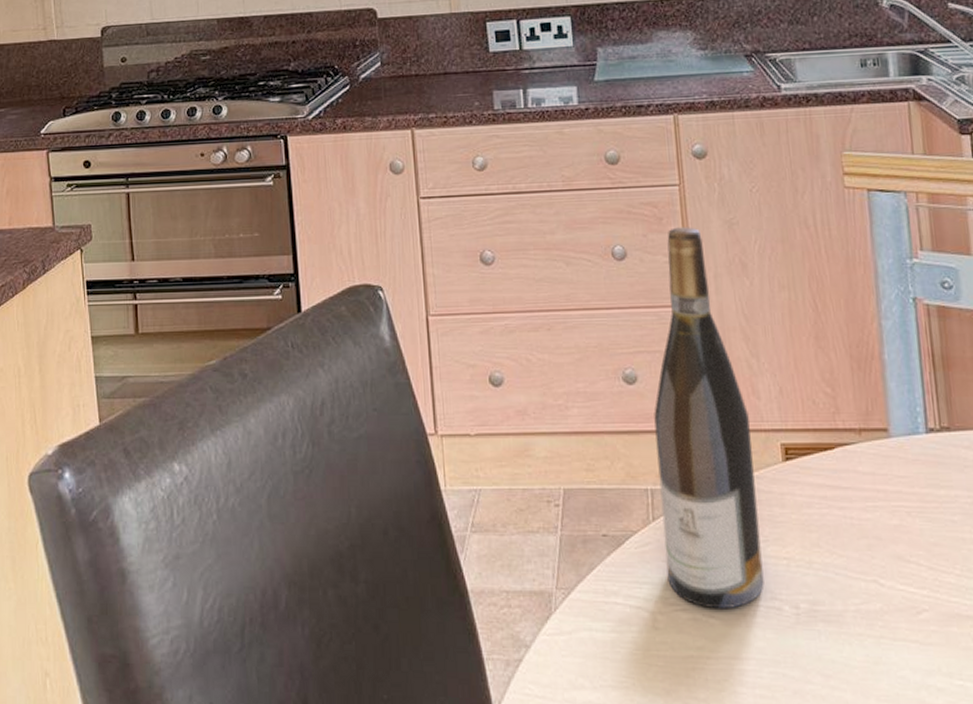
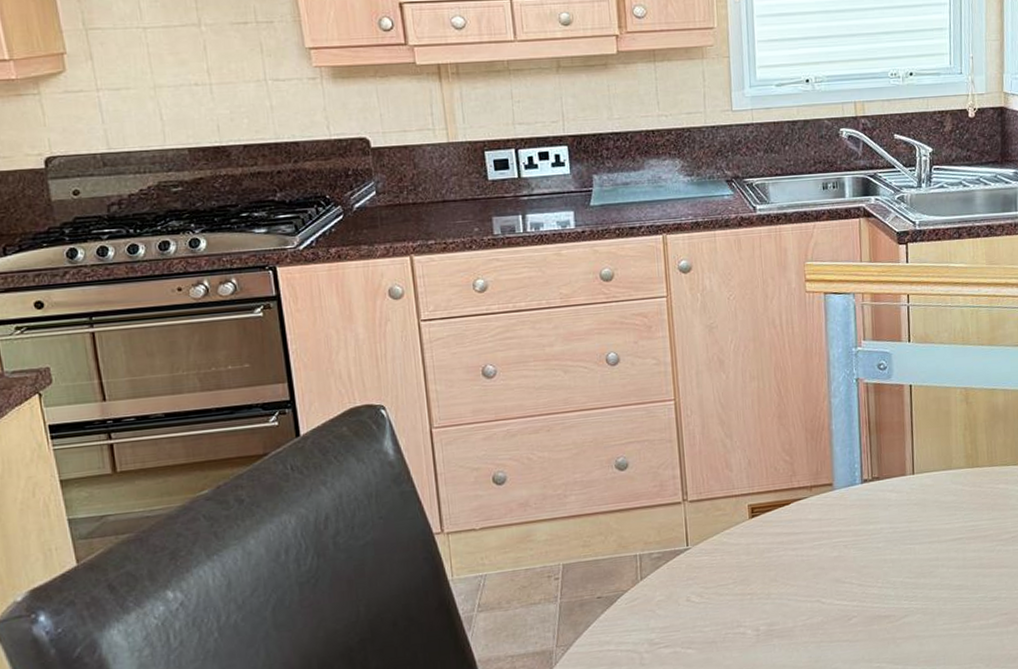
wine bottle: present [654,227,764,609] -> none [642,332,732,642]

